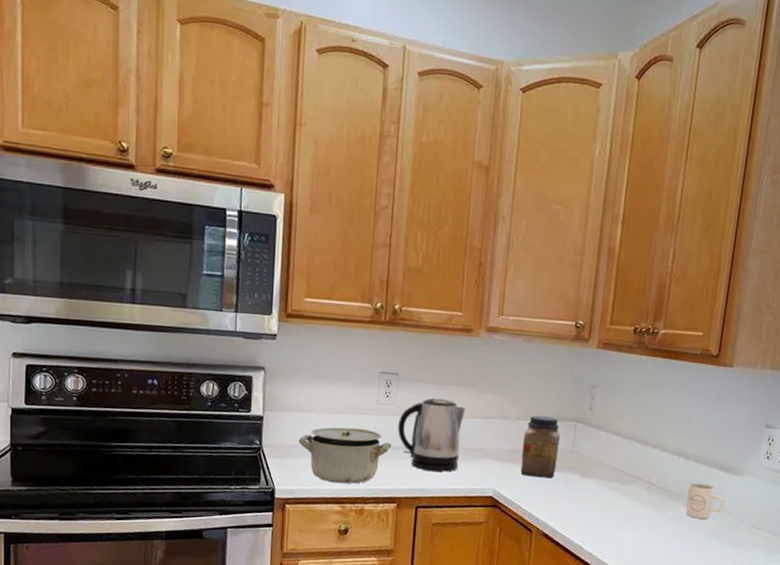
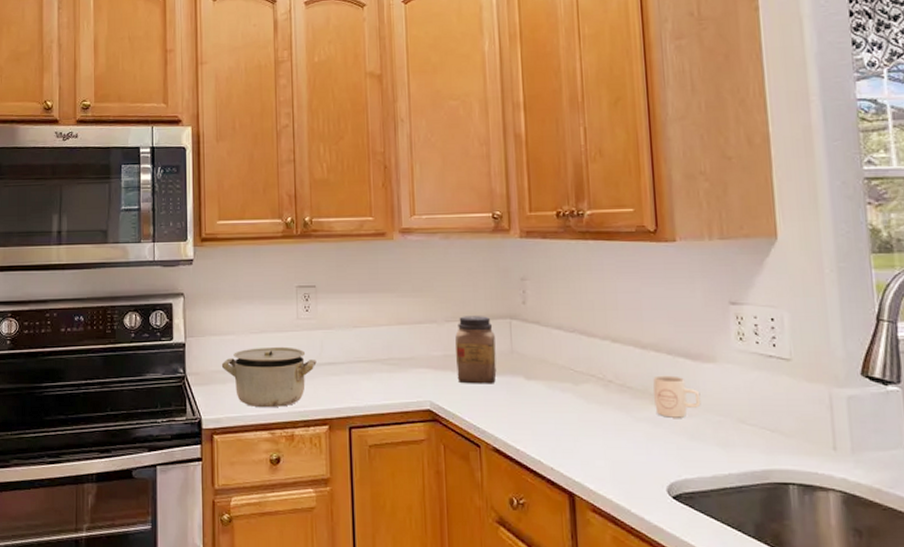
kettle: present [398,397,465,472] -> none [321,307,390,386]

